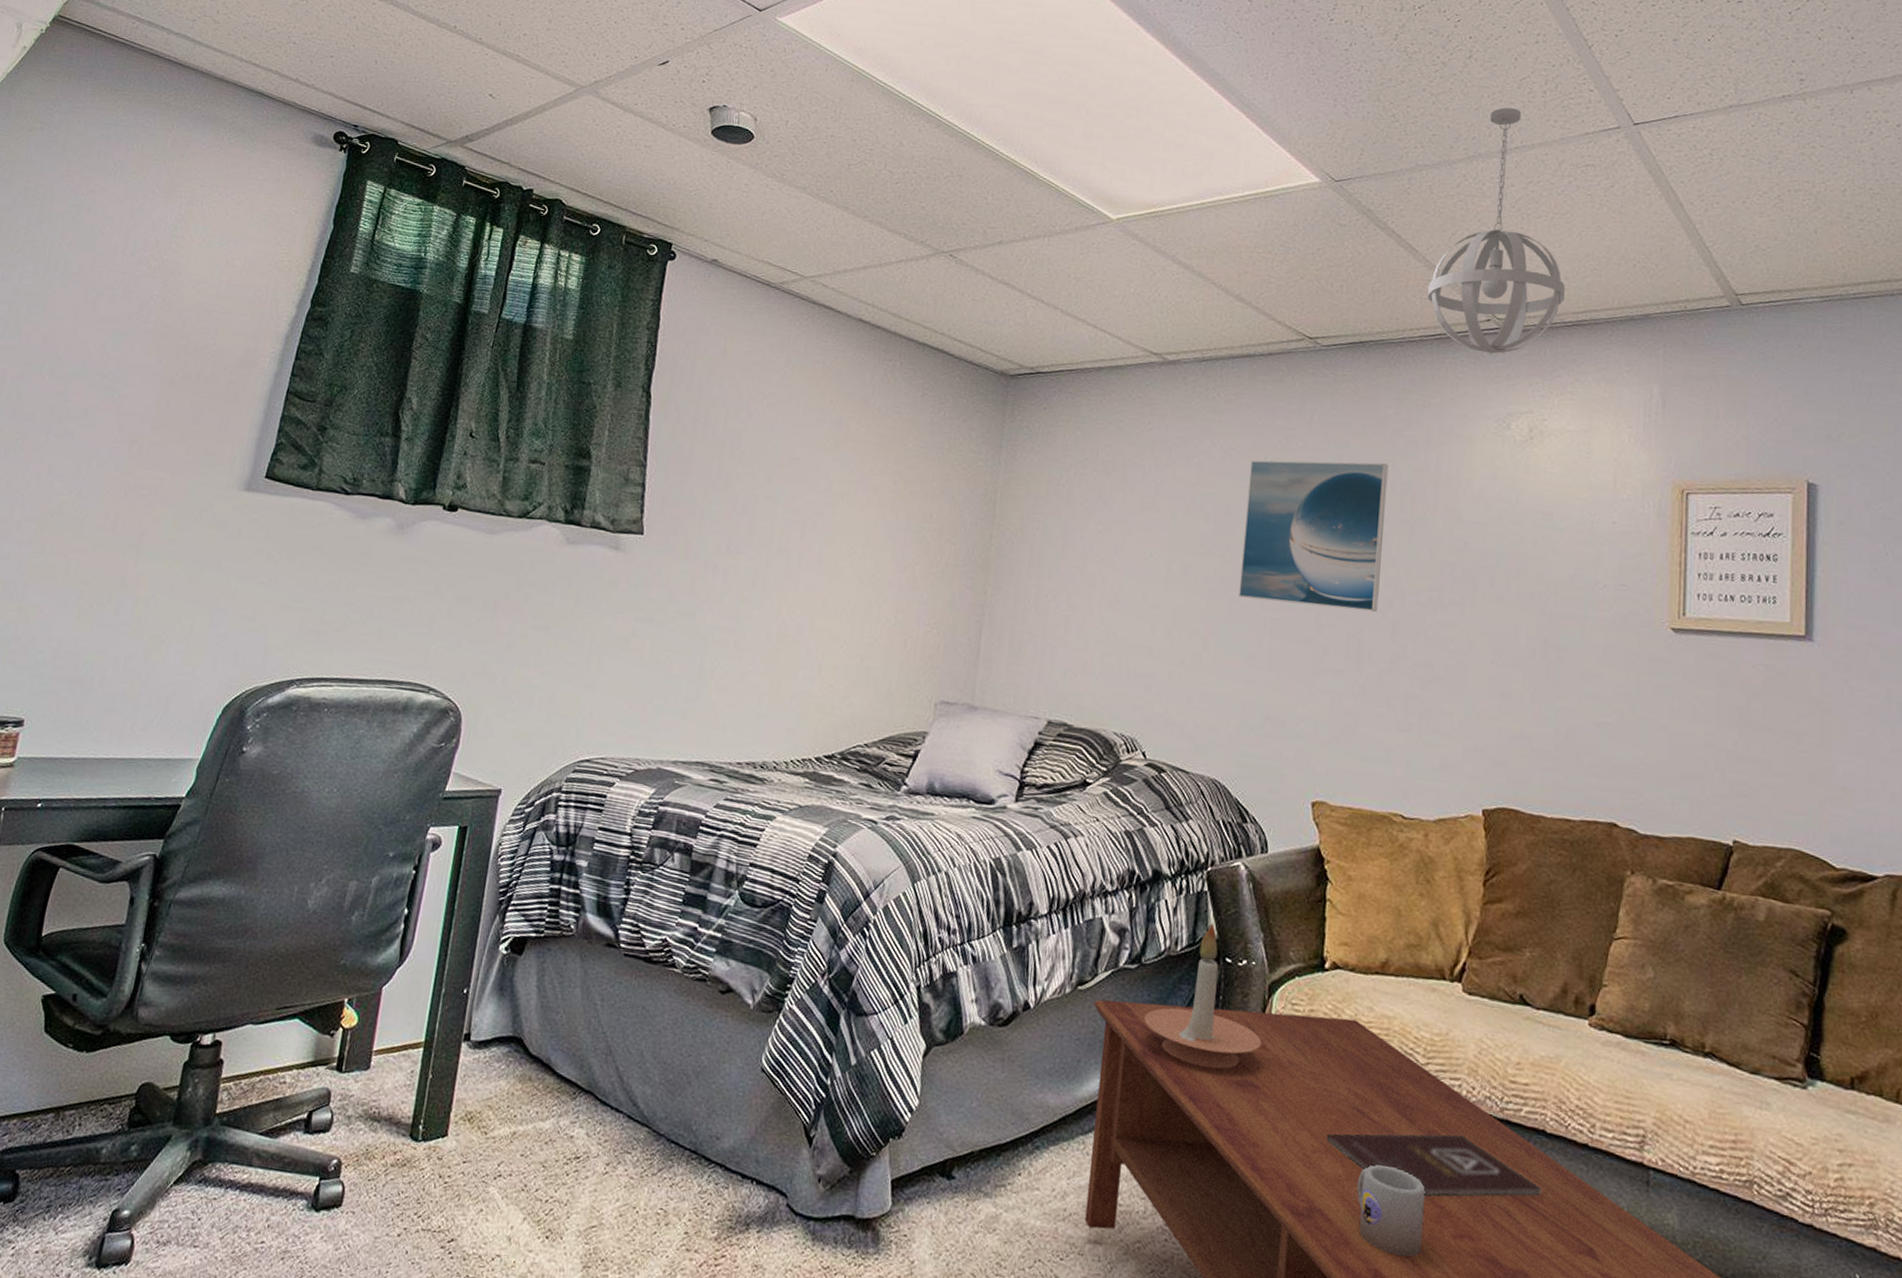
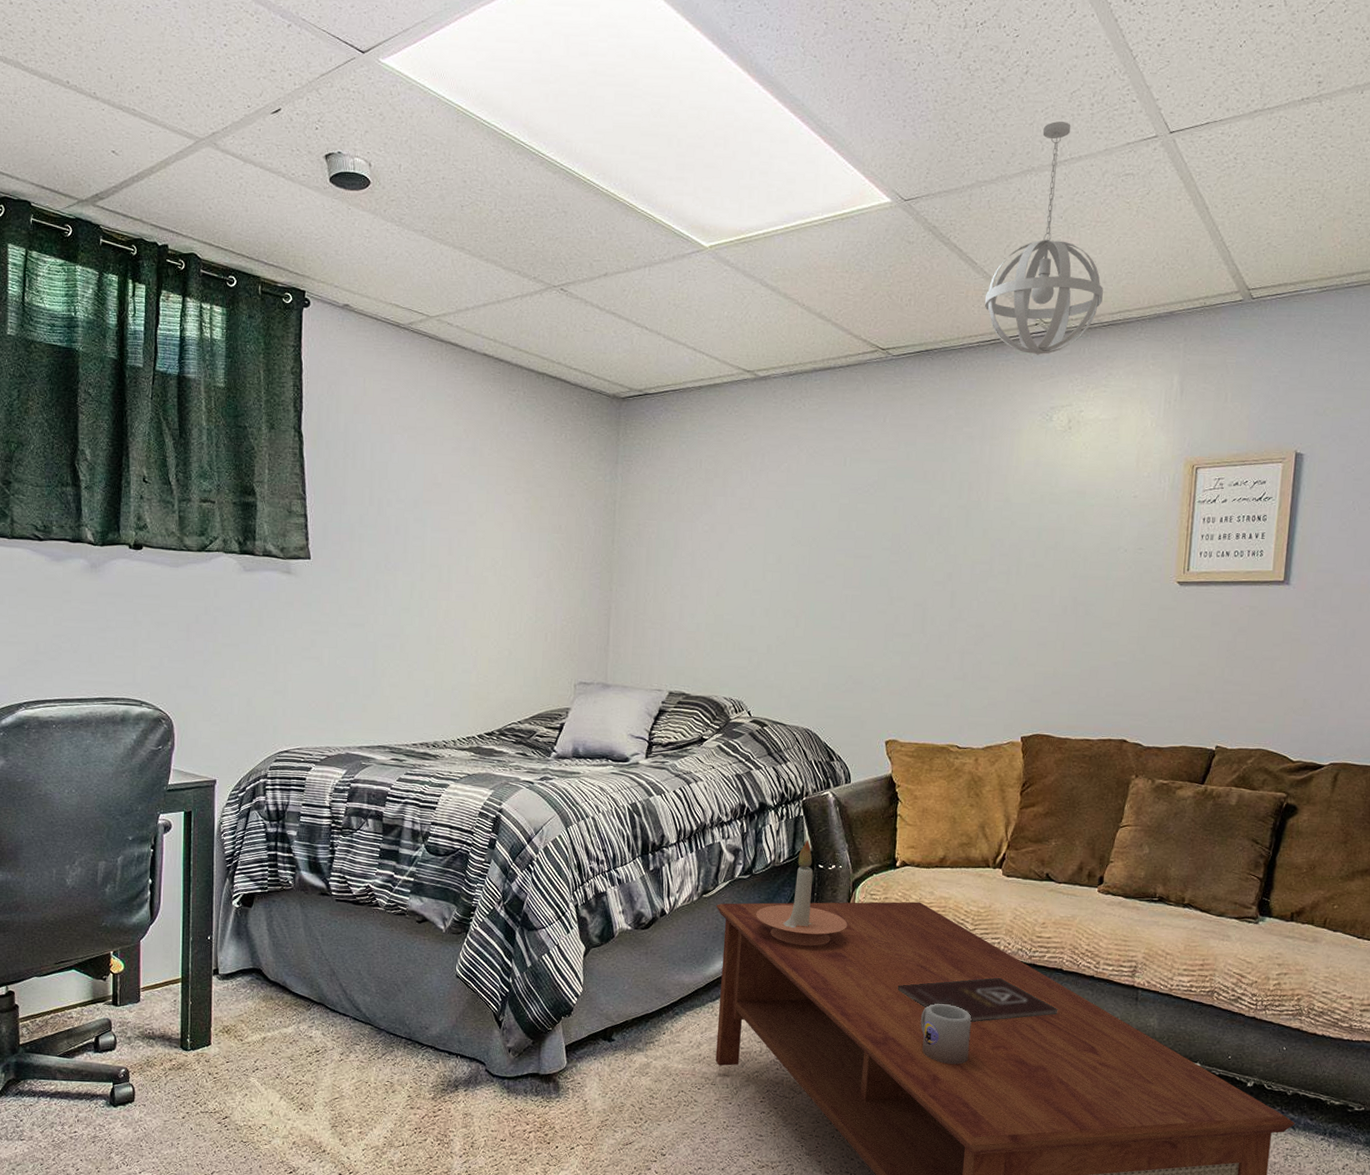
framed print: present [1239,460,1389,612] -> none [824,457,949,584]

